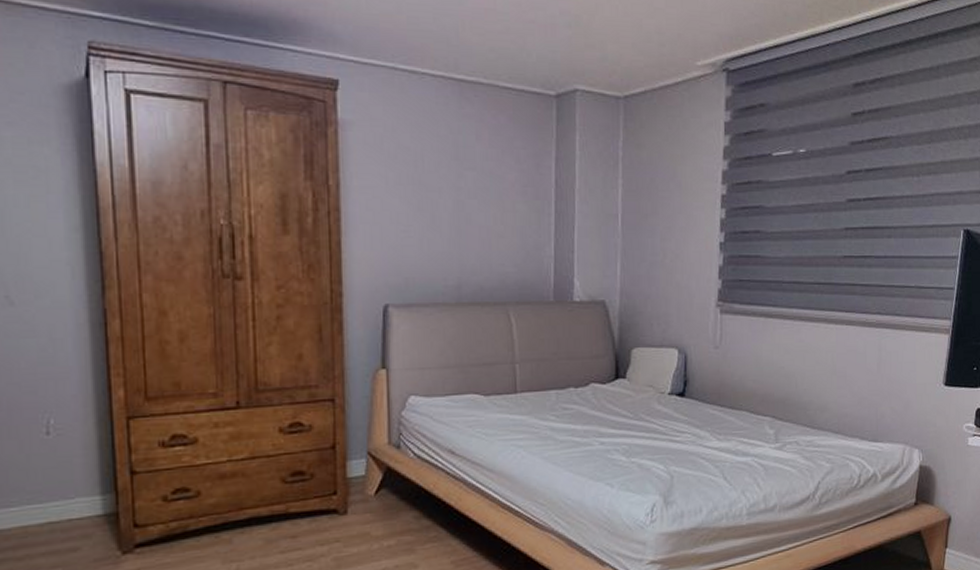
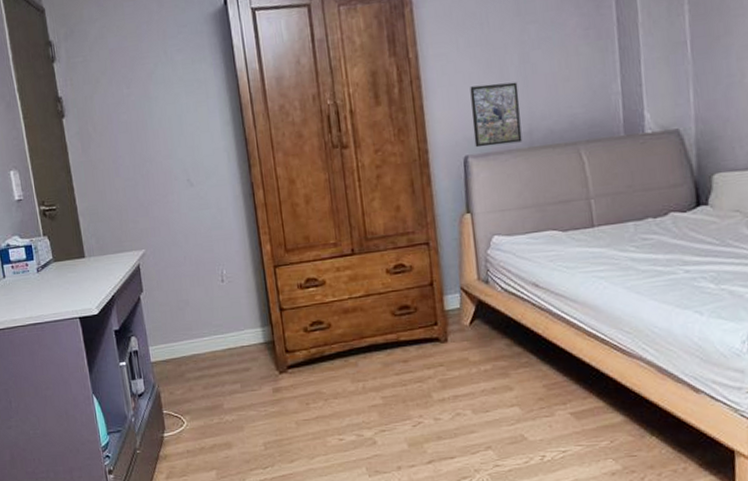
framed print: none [396,228,450,297] -> present [470,81,523,148]

